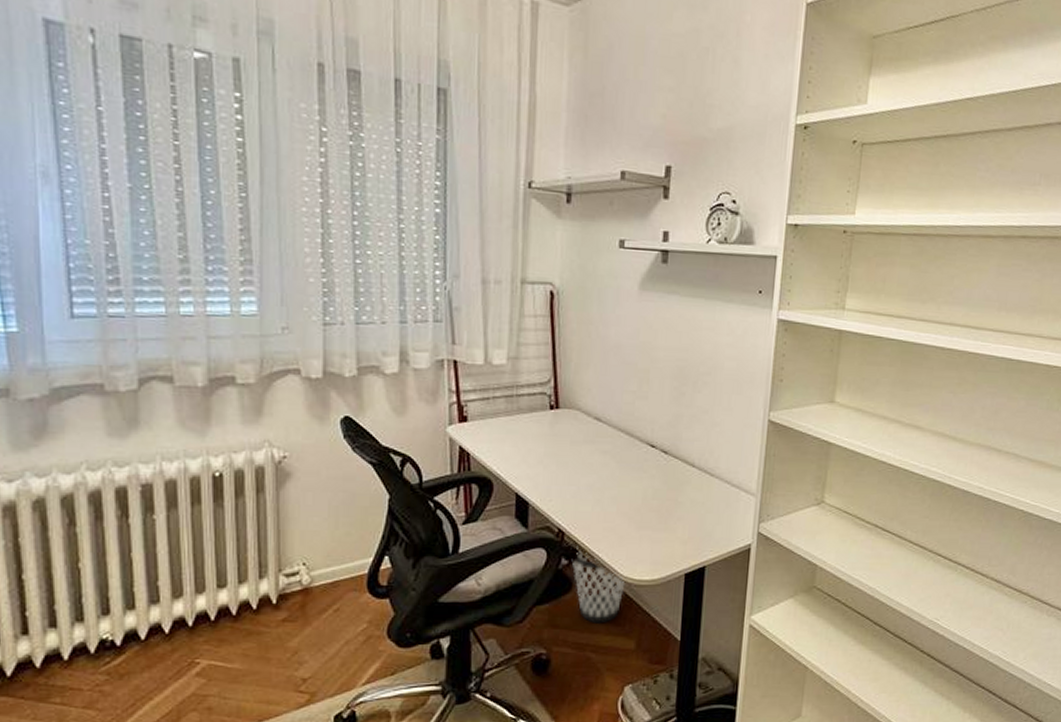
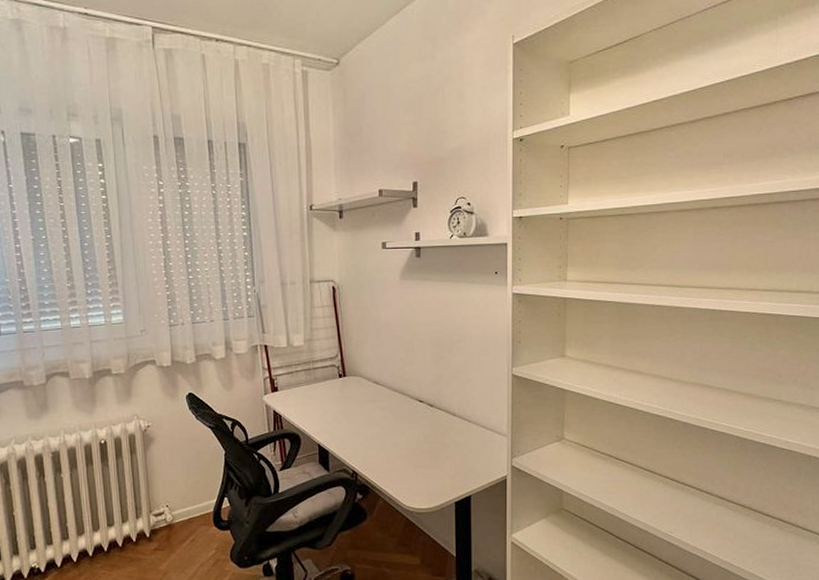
wastebasket: present [570,544,626,623] -> none [363,482,408,545]

